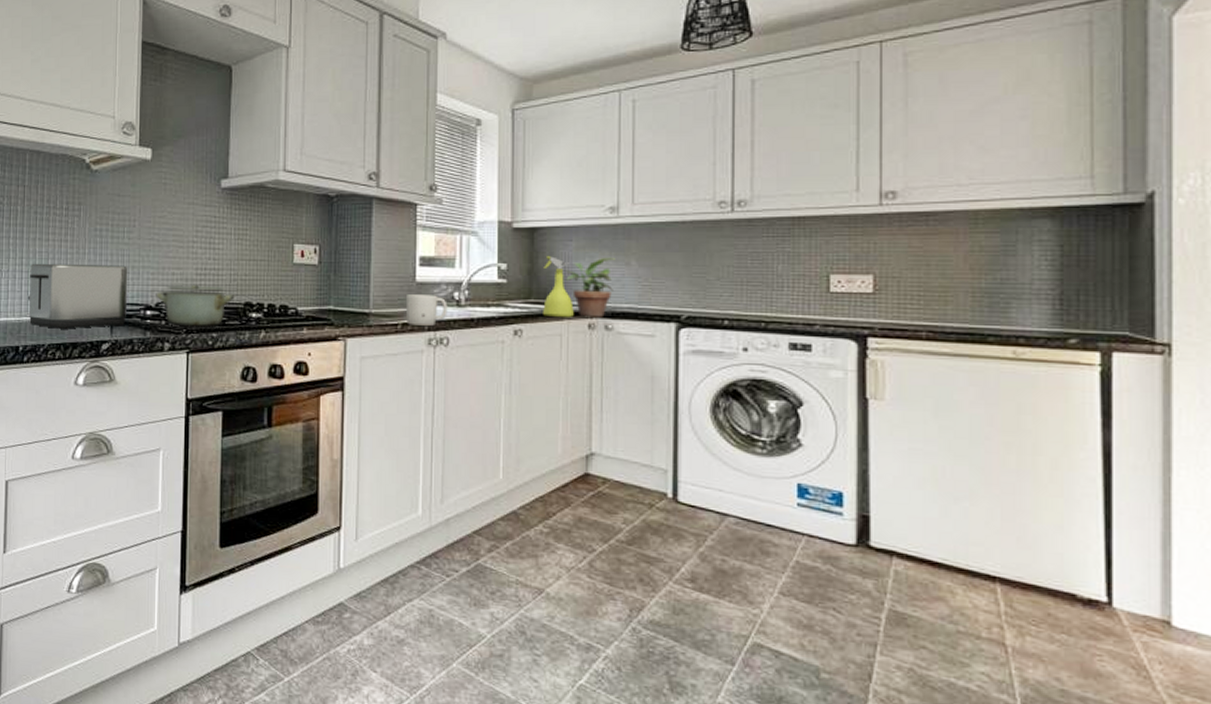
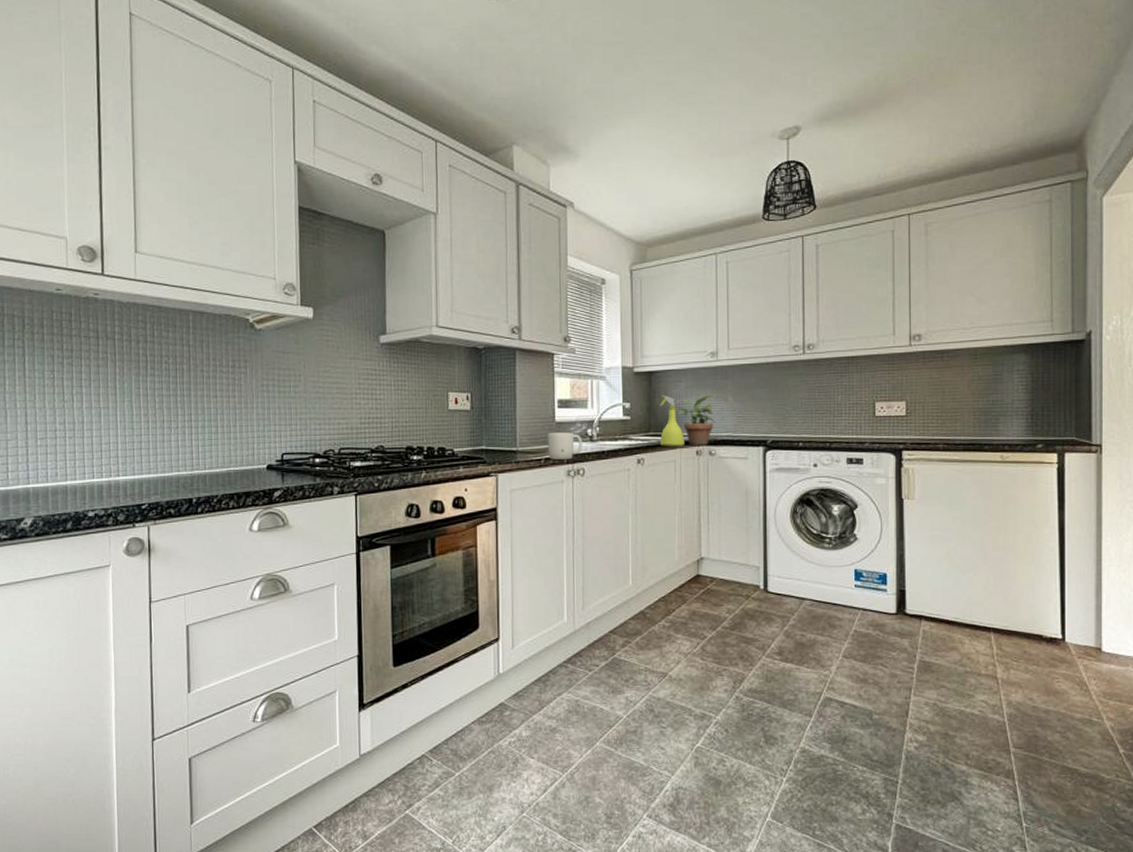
toaster: present [28,263,128,329] -> none [199,418,297,480]
saucepan: present [156,285,235,329] -> none [323,433,397,473]

